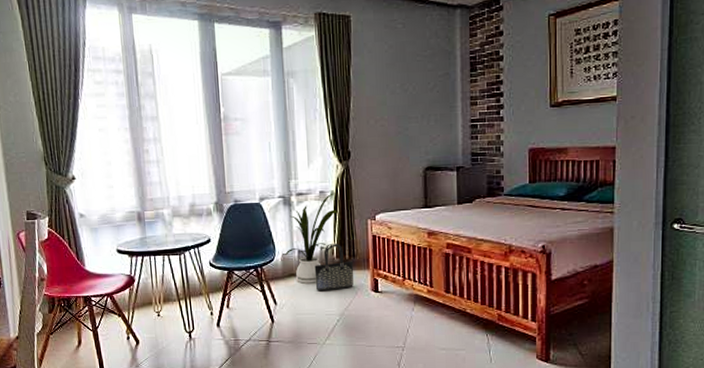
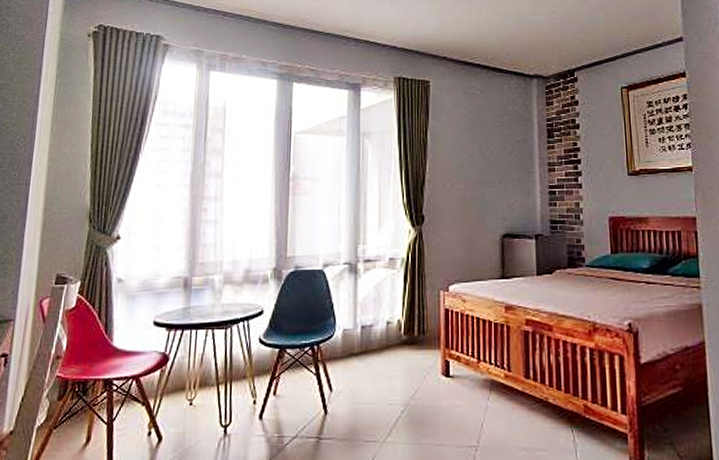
house plant: present [285,193,338,284] -> none [347,260,408,365]
tote bag: present [314,244,354,292] -> none [378,318,423,375]

